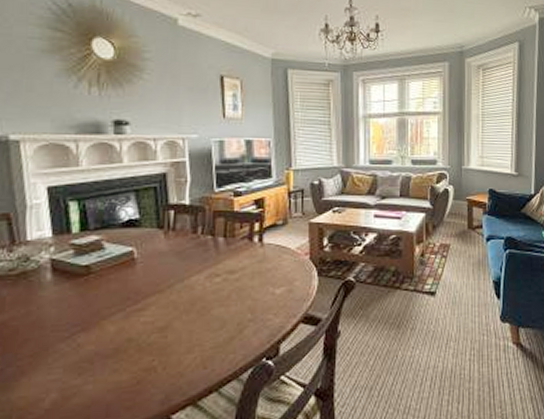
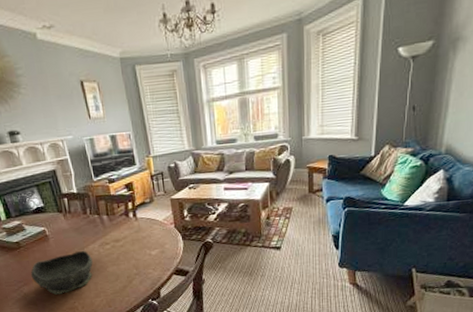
bowl: none [95,282,193,347] -> present [30,250,93,295]

